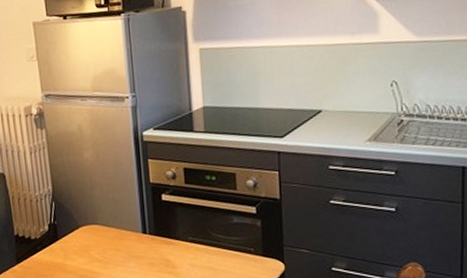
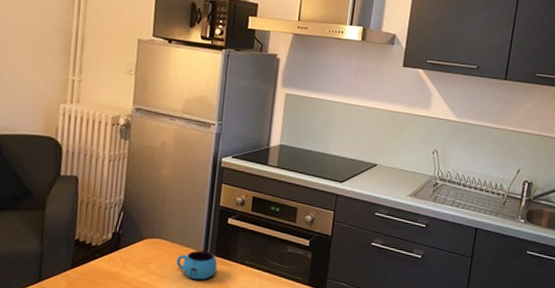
mug: none [116,232,160,263] -> present [176,250,218,280]

